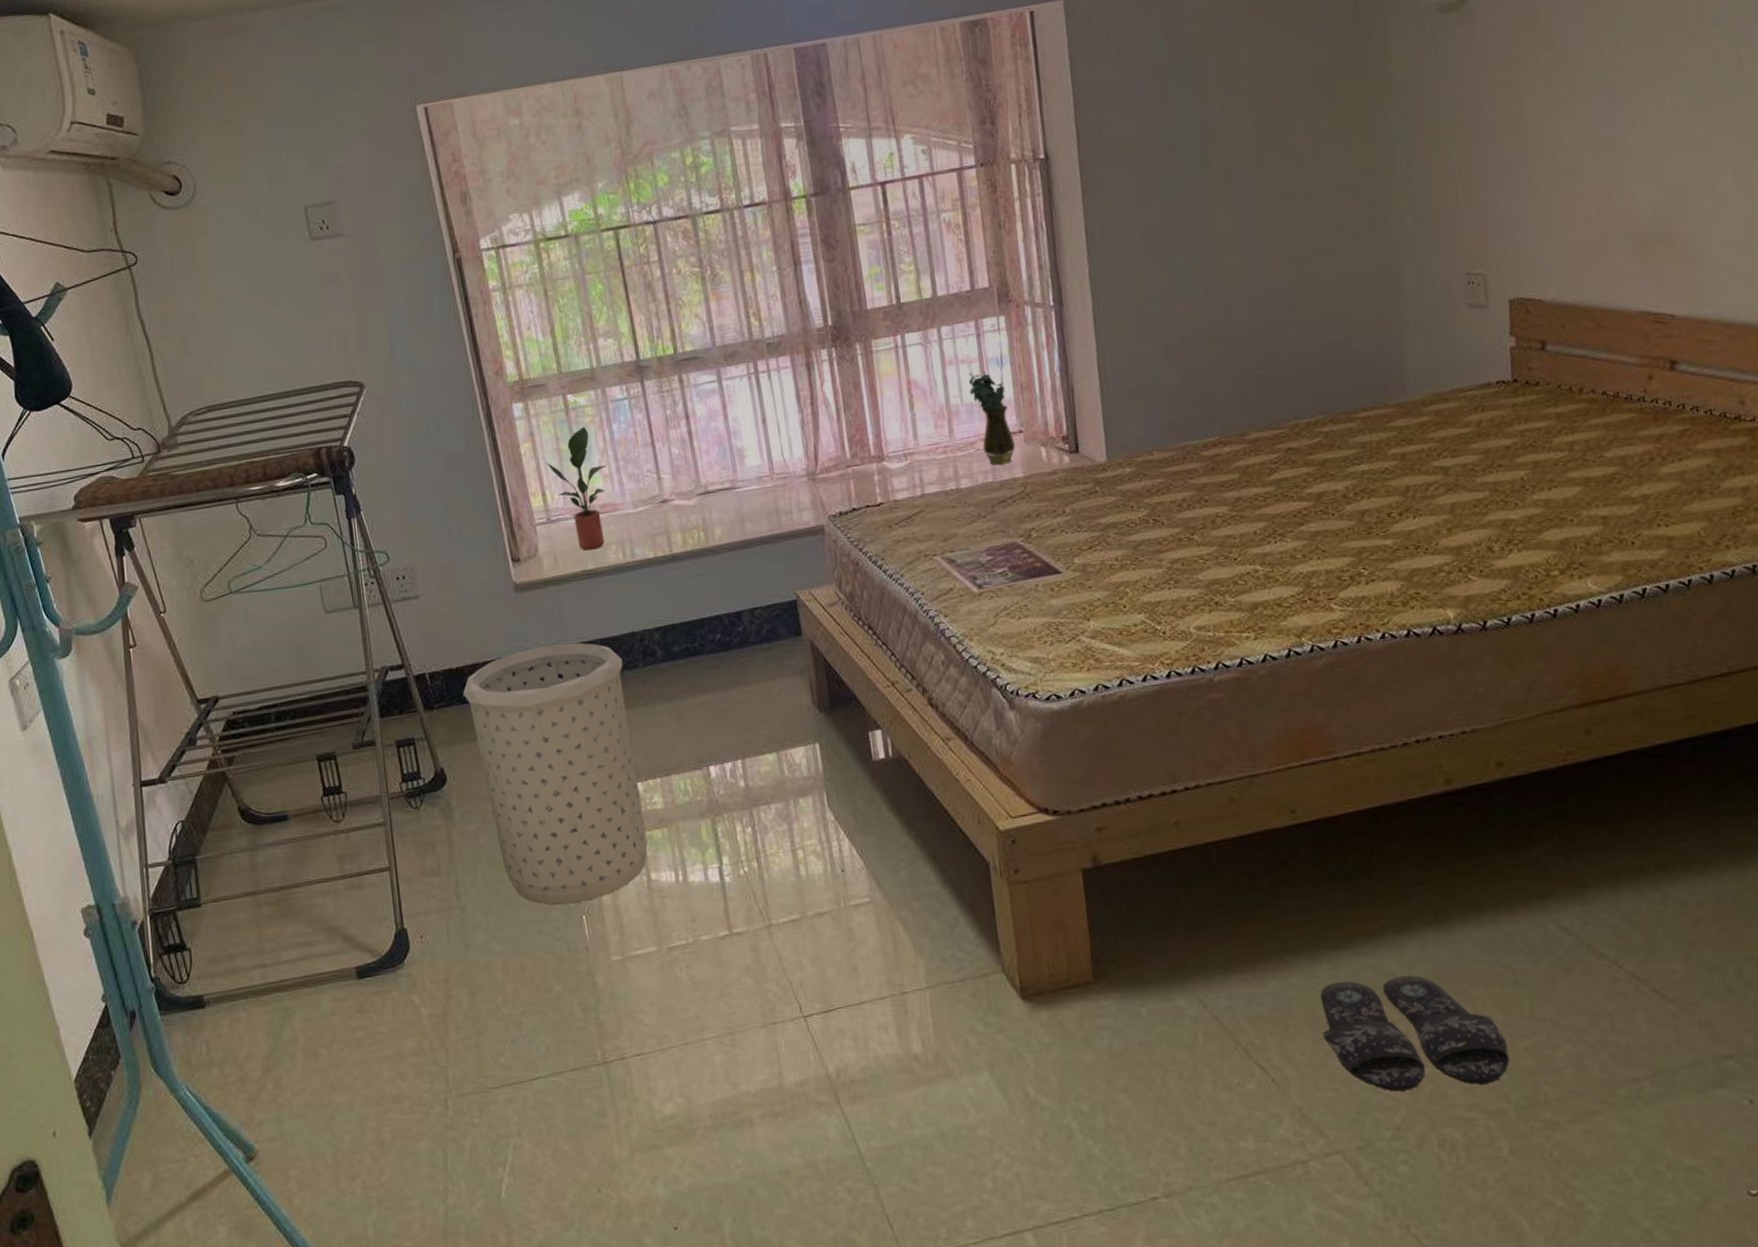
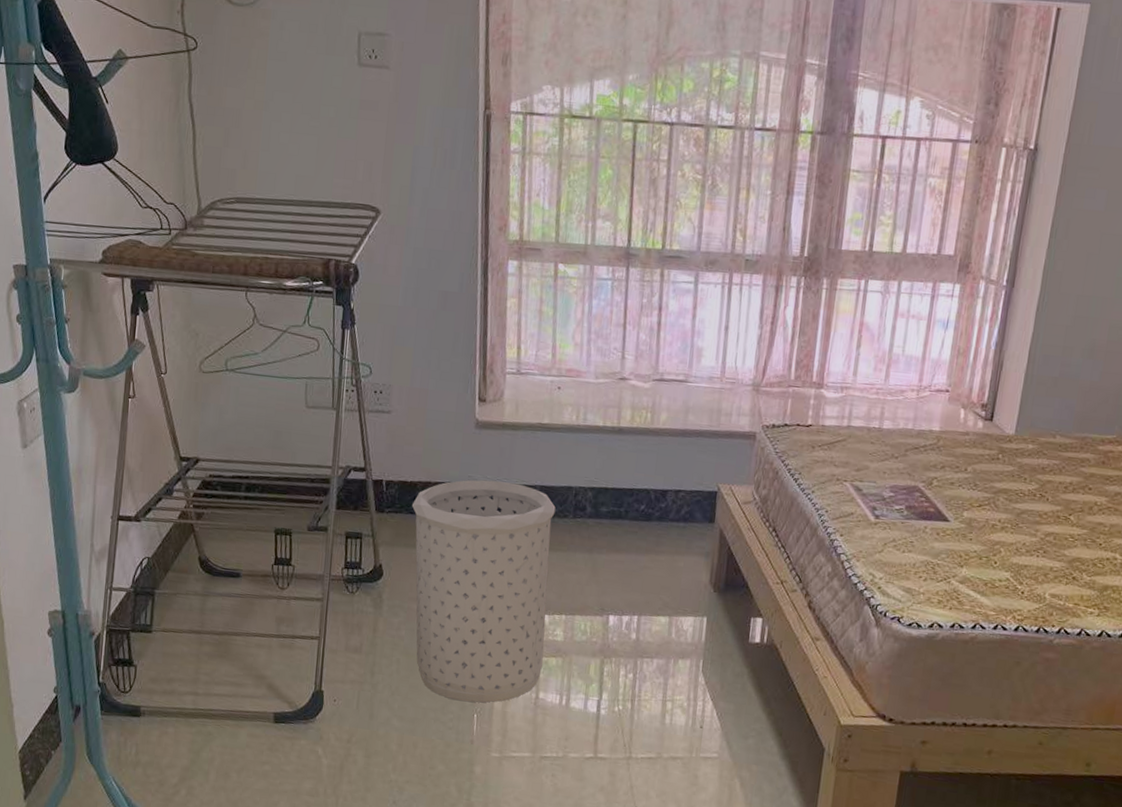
potted plant: present [546,427,608,551] -> none [527,296,581,407]
vase: present [968,372,1015,465] -> none [910,328,944,416]

